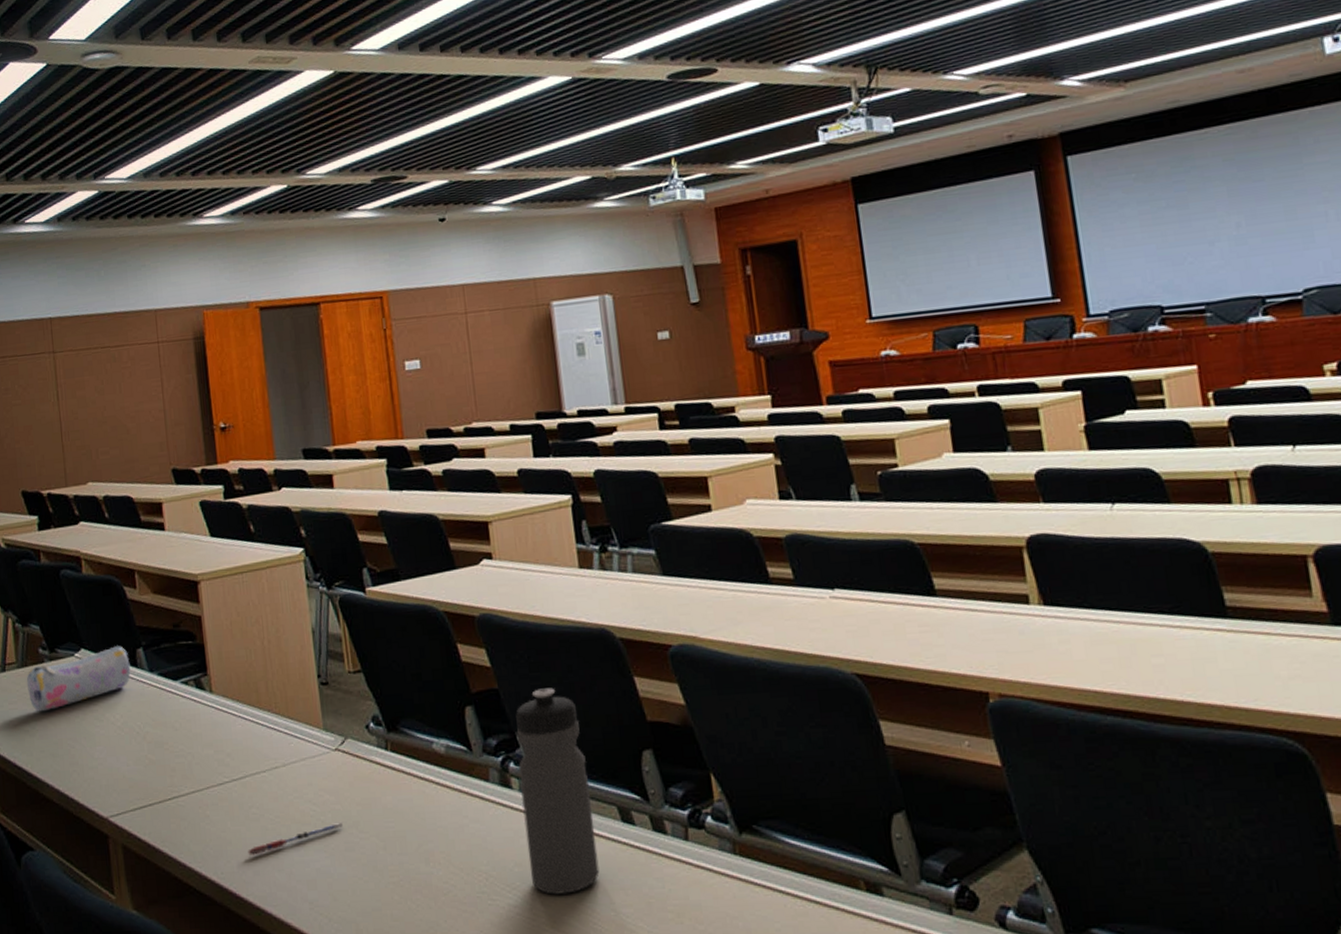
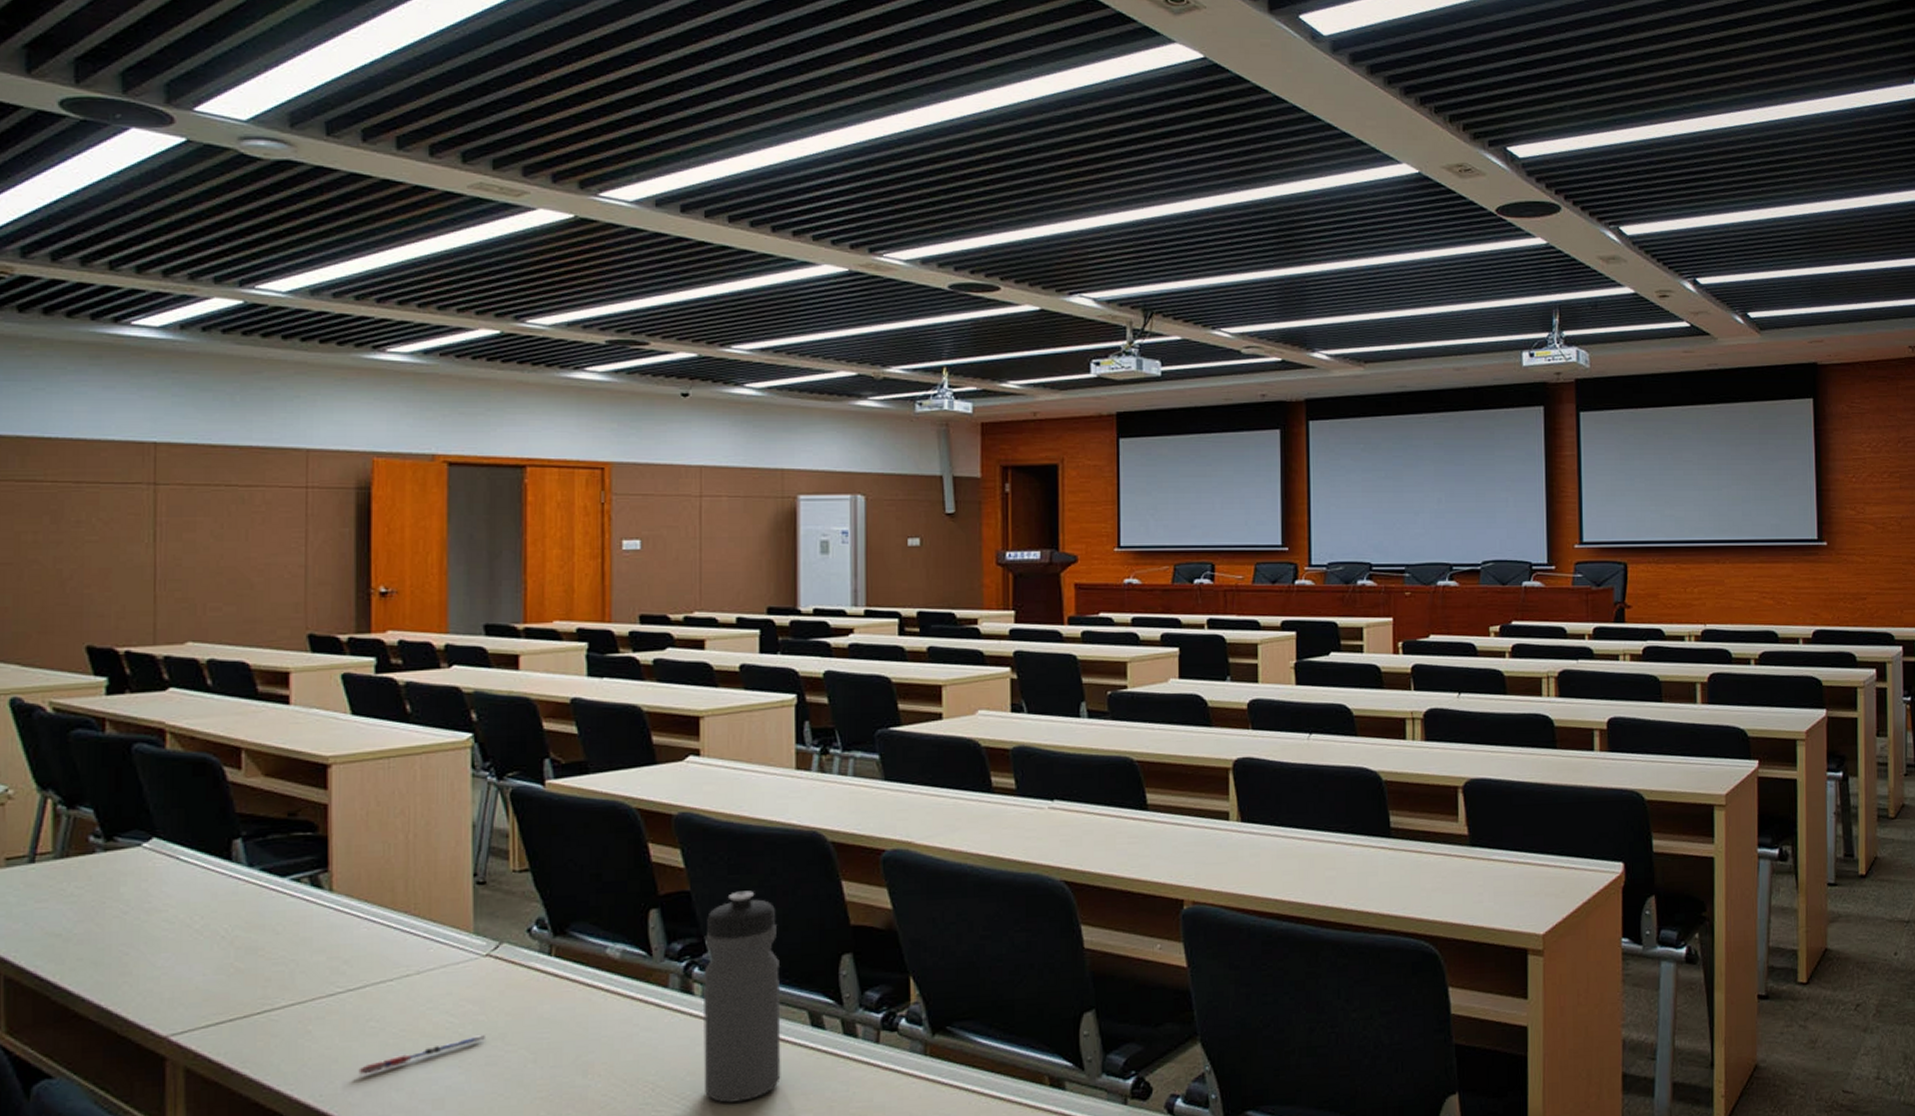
pencil case: present [26,646,131,712] -> none [65,835,222,912]

